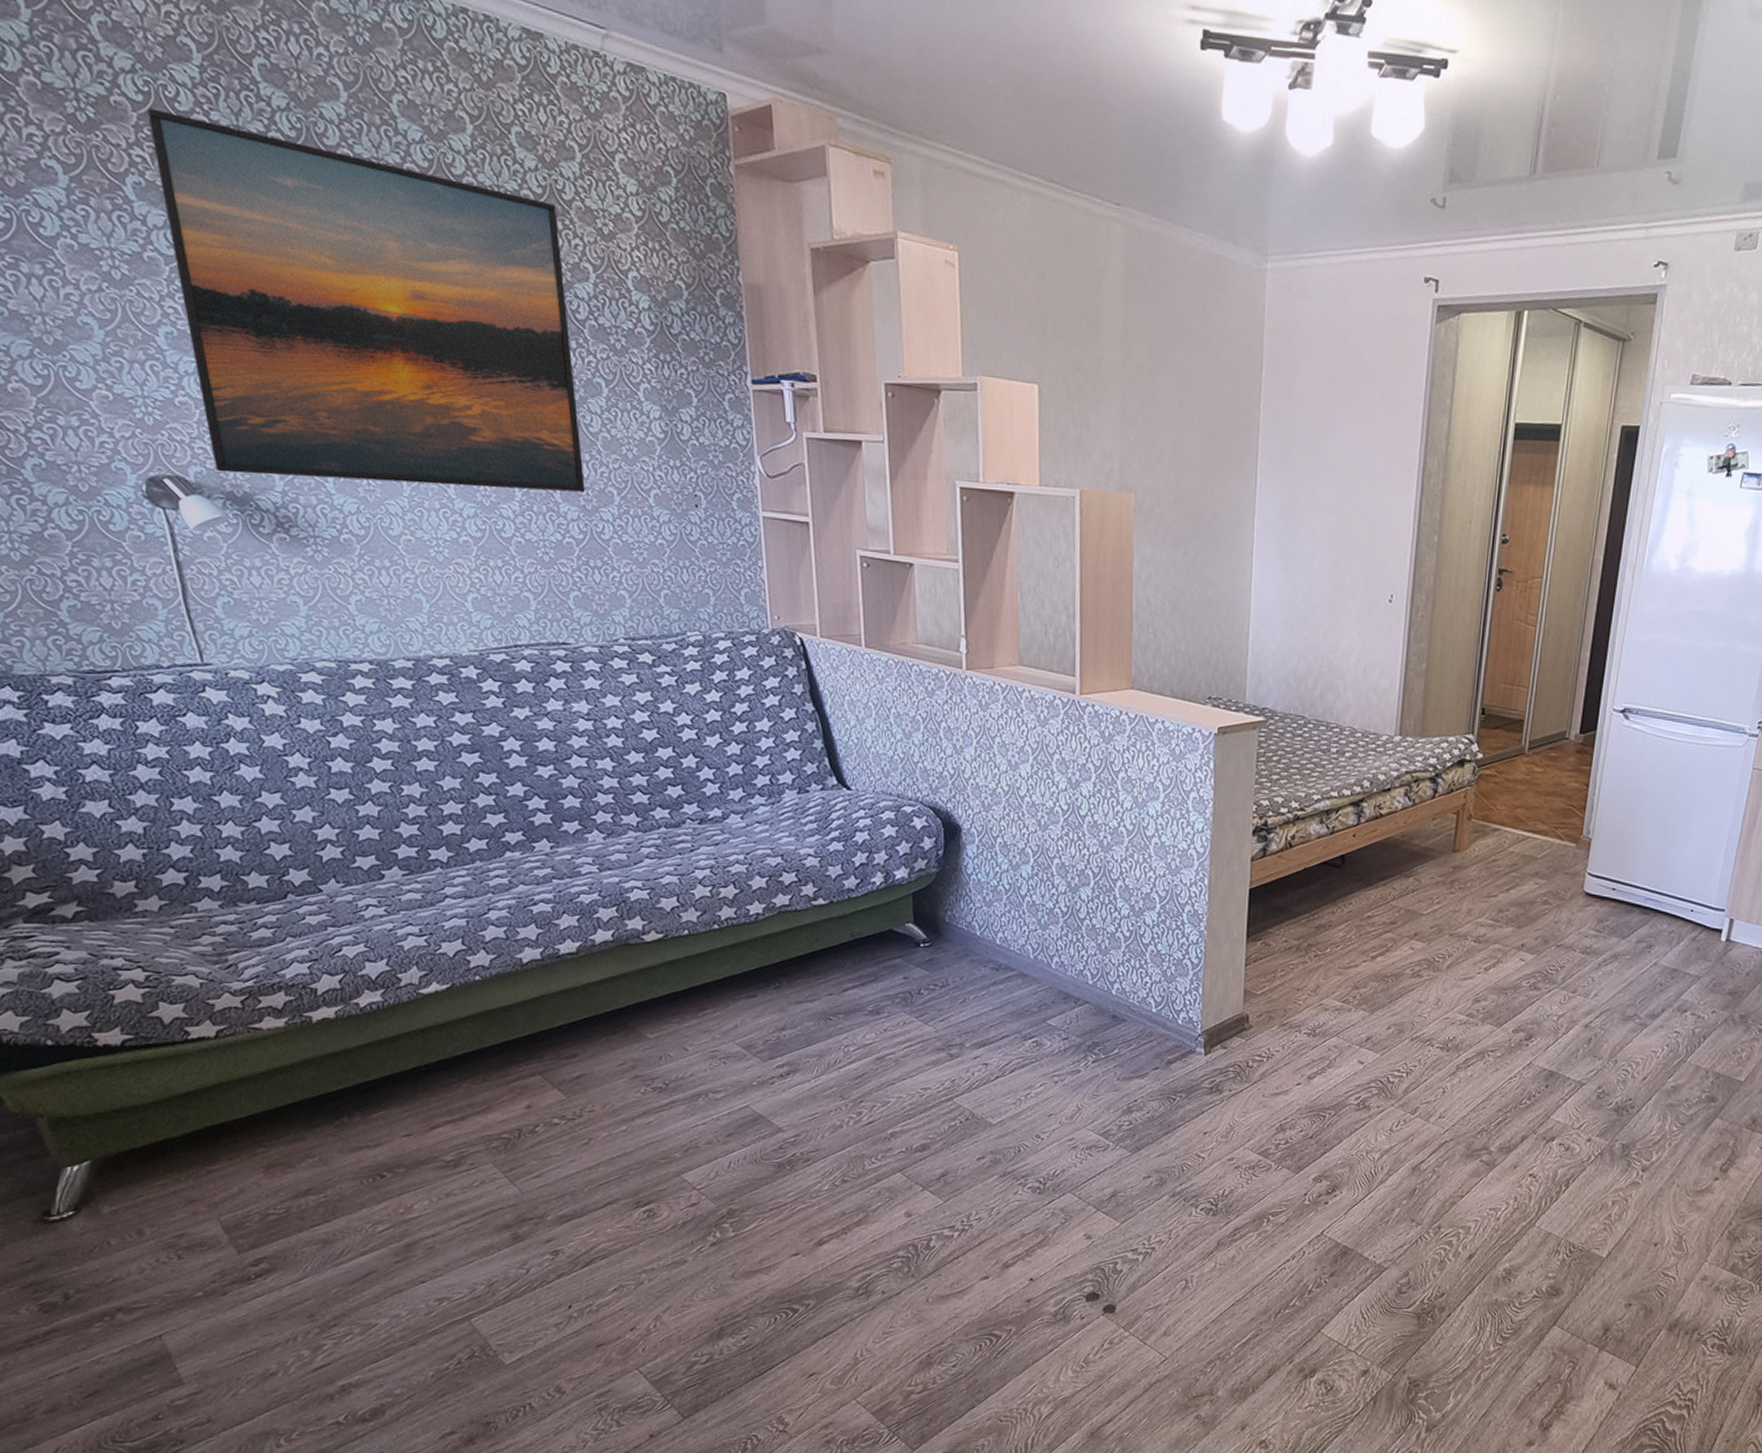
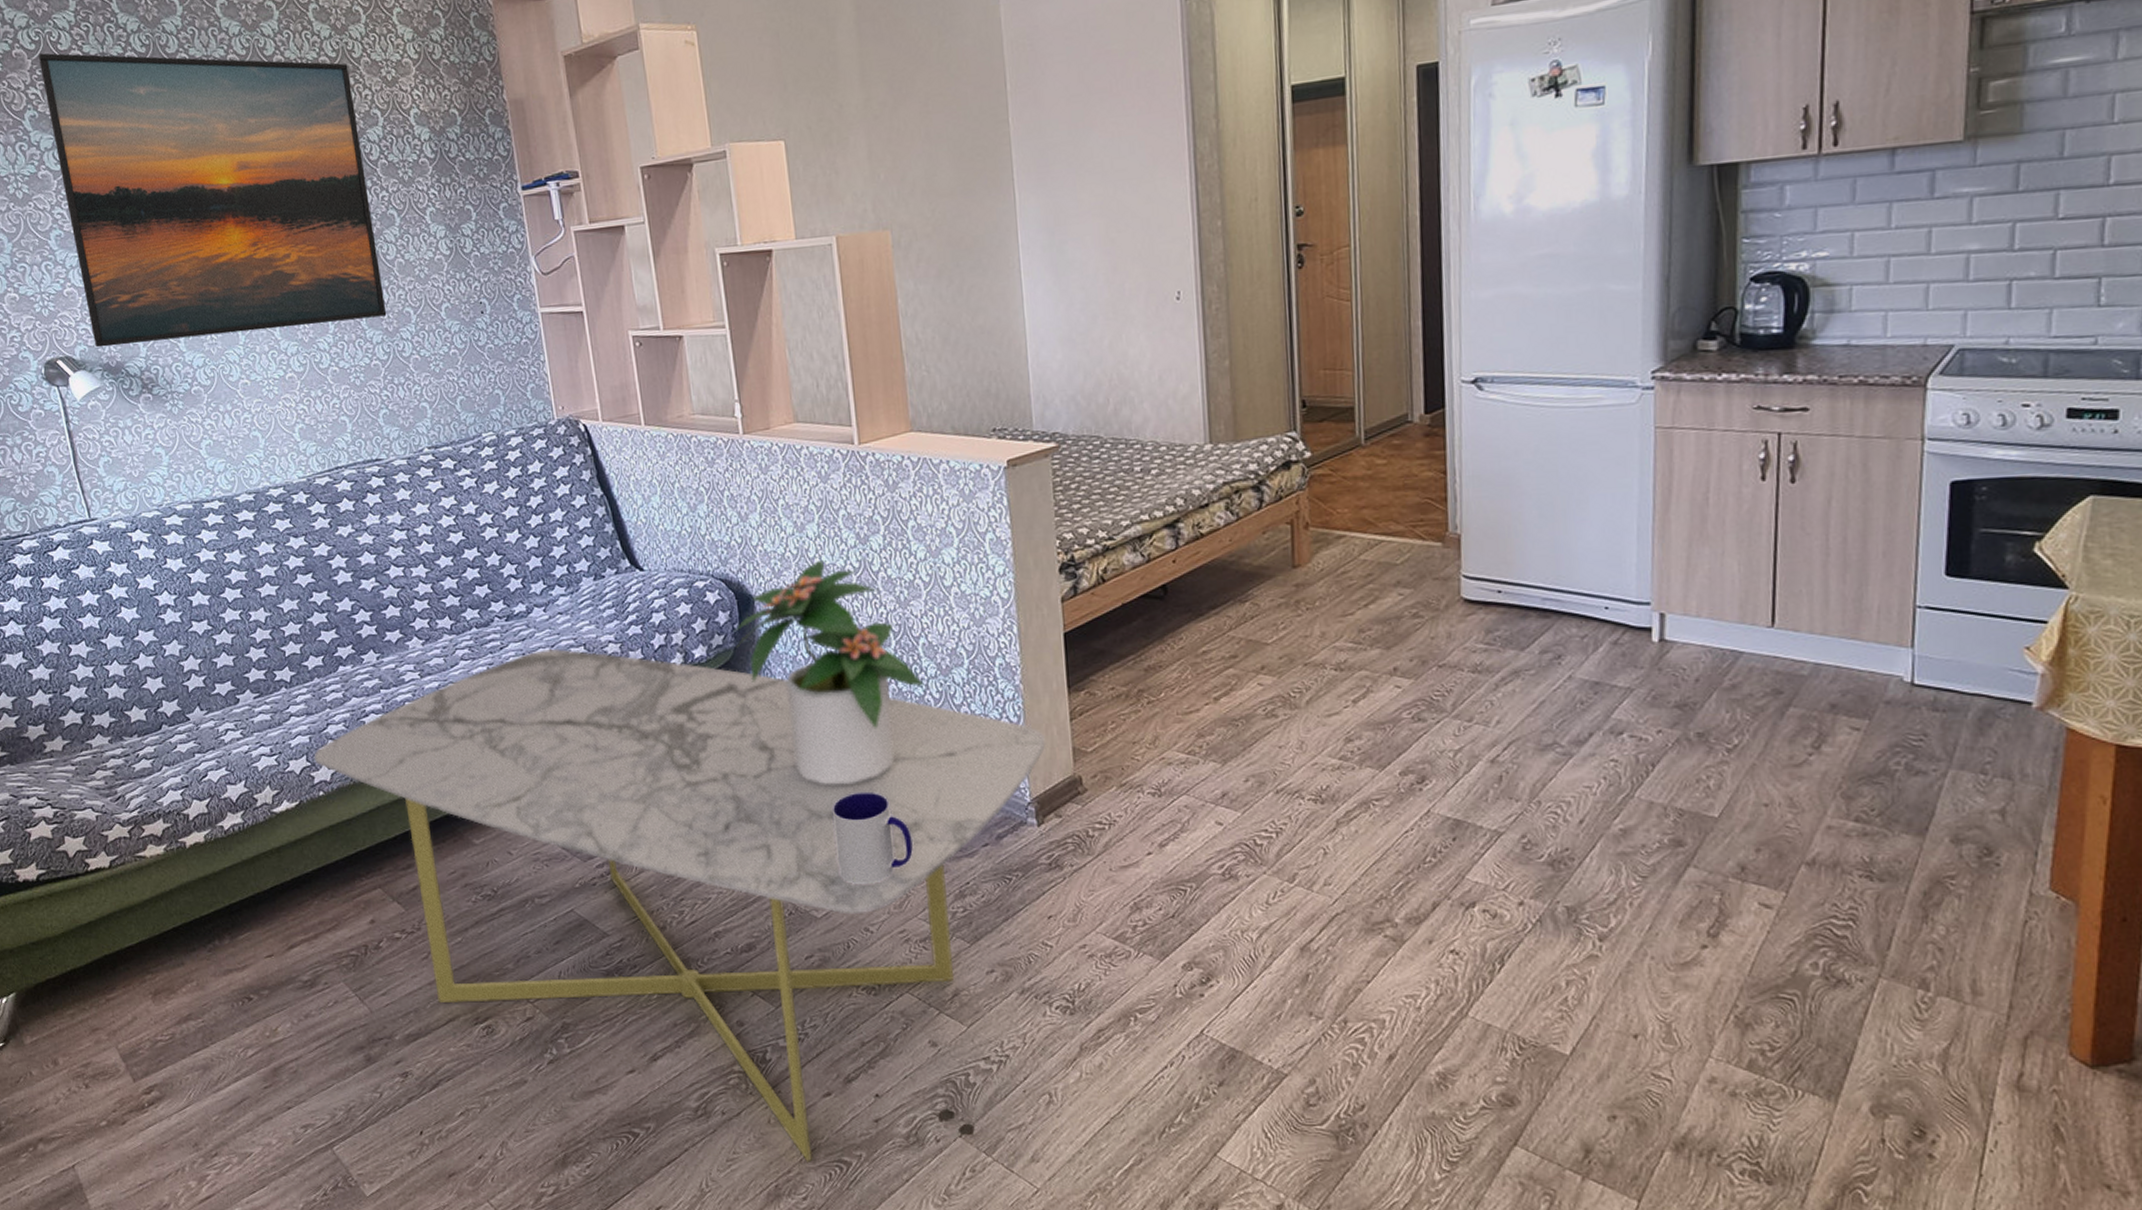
coffee table: none [470,856,1222,1335] -> present [313,648,1046,1162]
potted plant: none [938,798,1117,1007] -> present [734,559,924,785]
mug: none [1017,1014,1089,1098] -> present [833,791,913,885]

